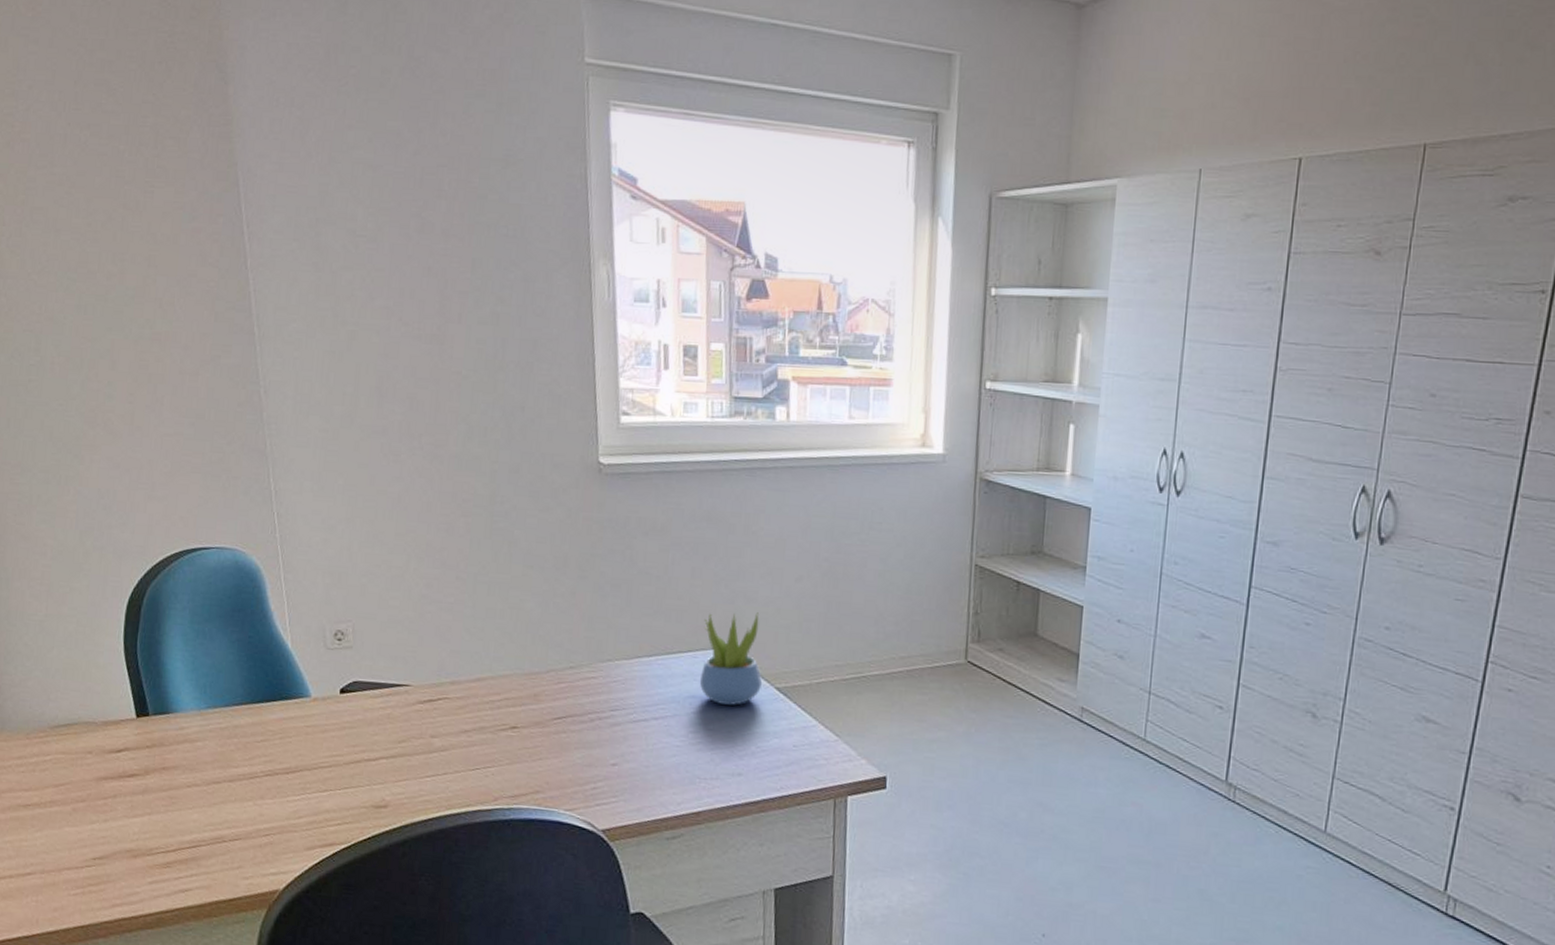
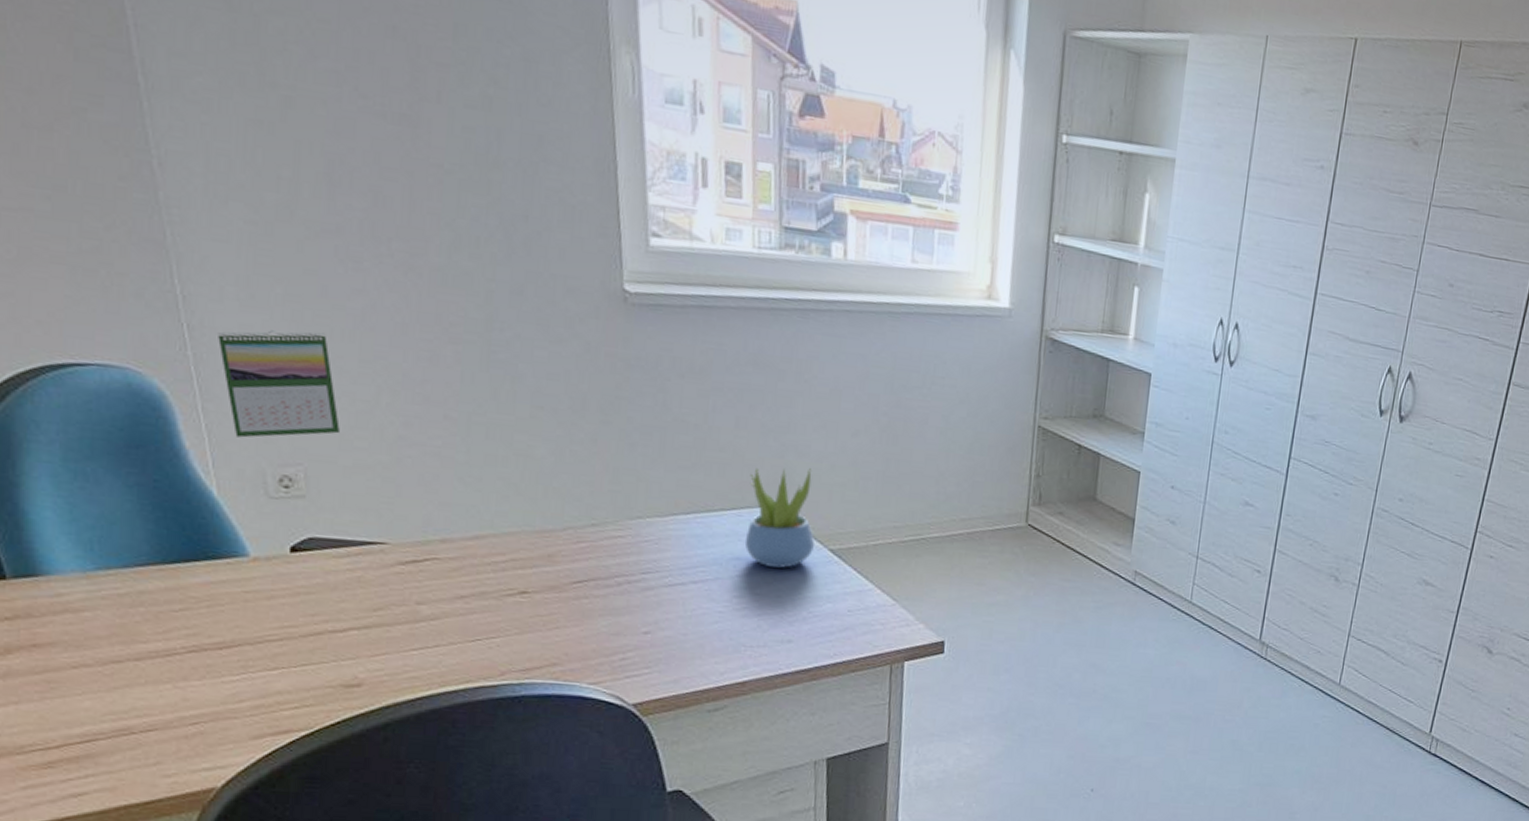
calendar: none [297,513,379,601] -> present [218,330,340,438]

